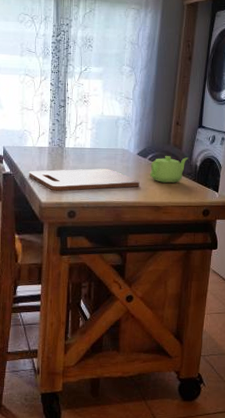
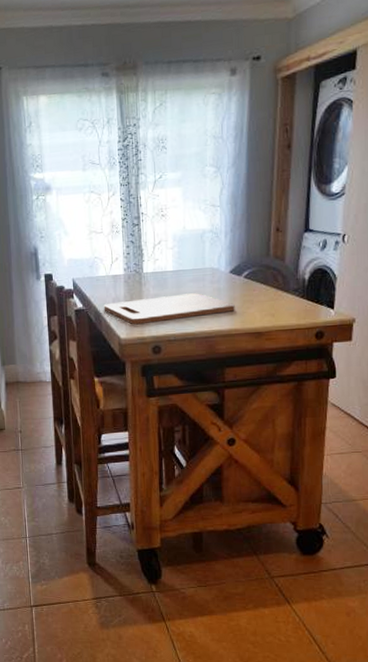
teapot: present [149,156,188,184] -> none [246,270,294,305]

